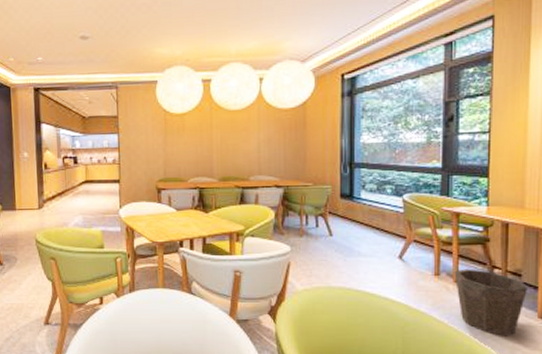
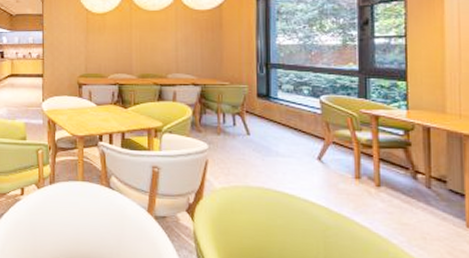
waste bin: present [454,269,527,336] -> none [375,173,454,246]

